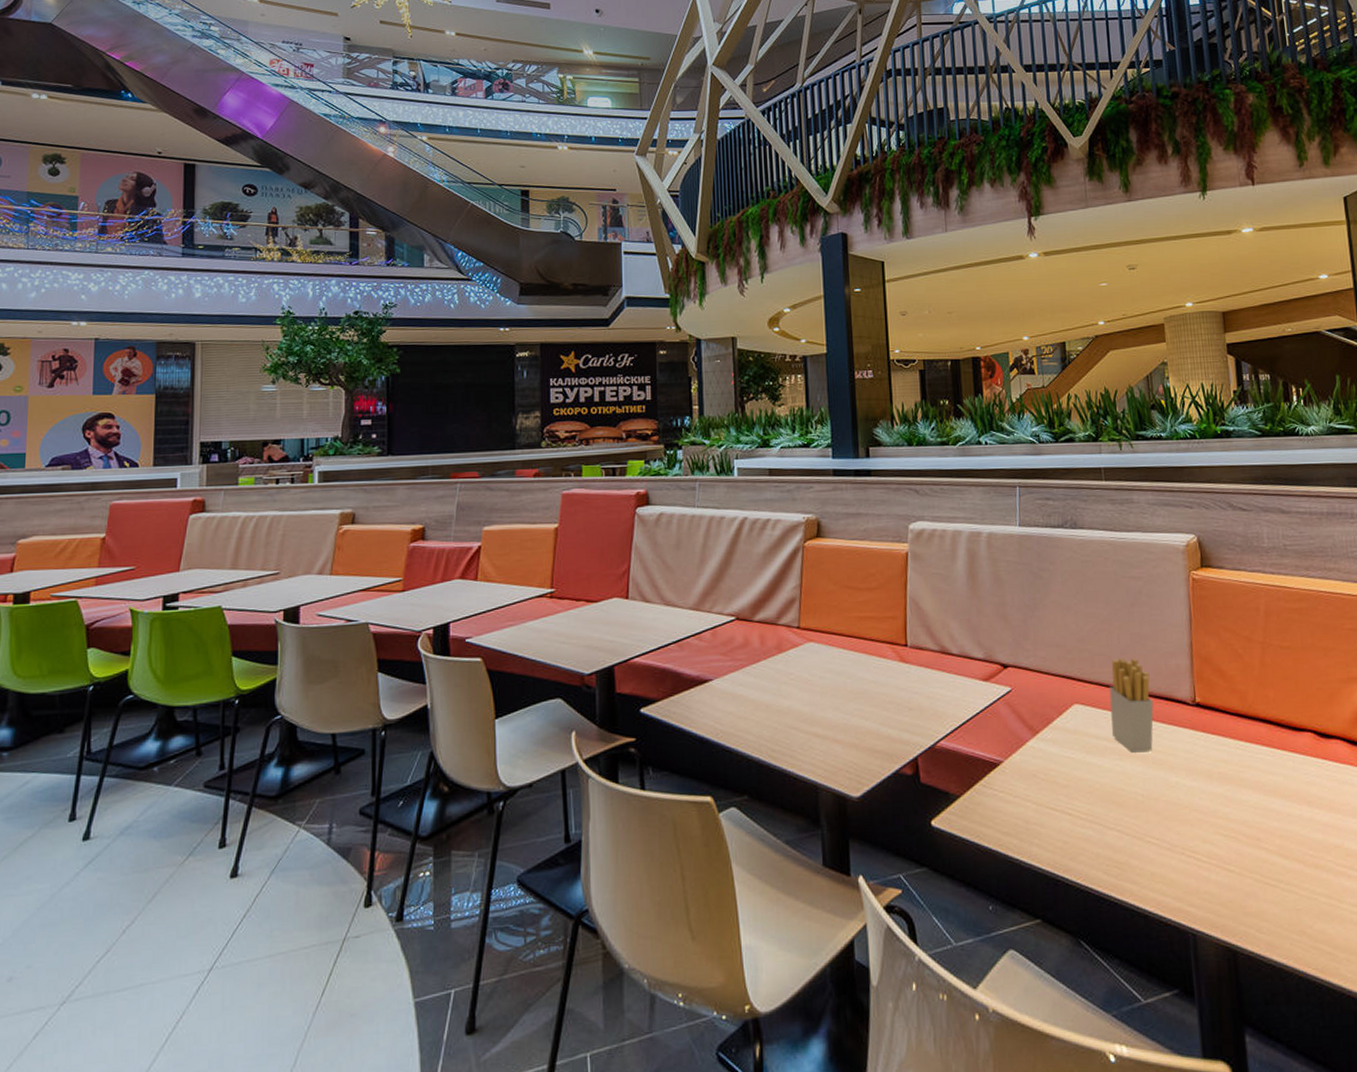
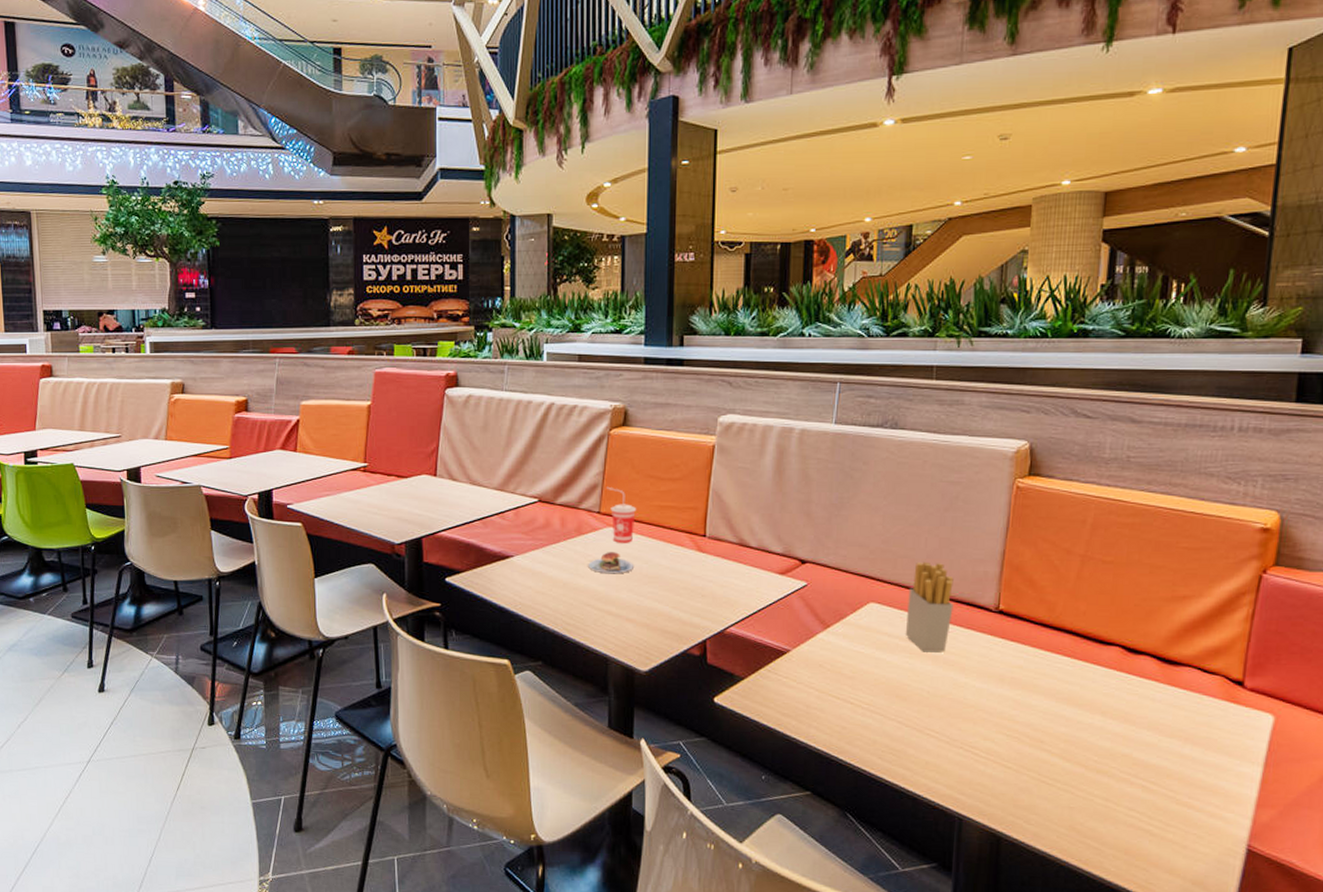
hamburger: none [791,668,837,693] -> present [588,552,633,574]
beverage cup: none [803,600,836,659] -> present [605,486,636,543]

